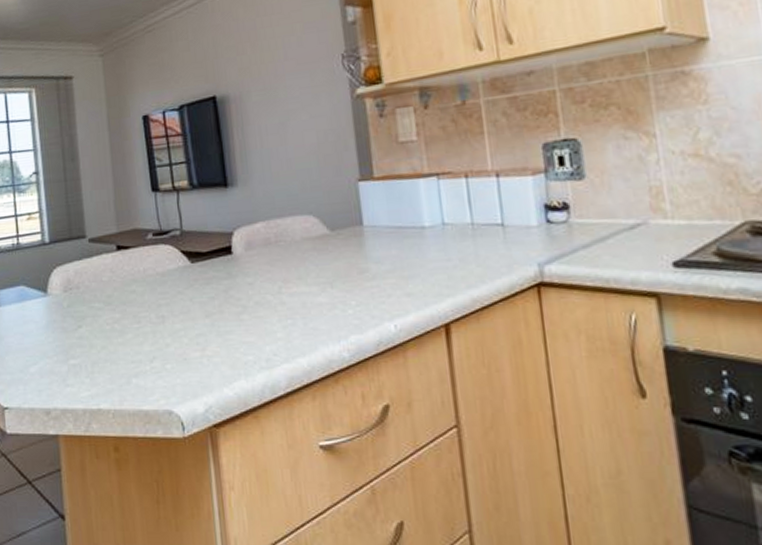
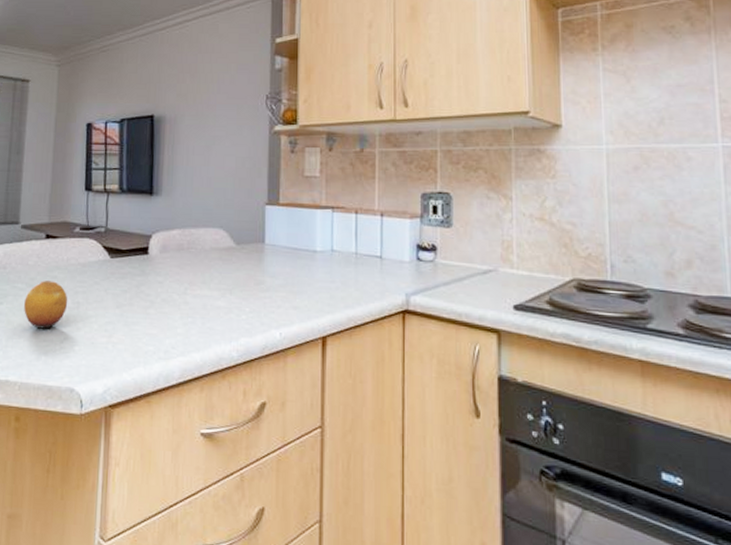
fruit: none [104,296,152,350] -> present [24,281,68,329]

